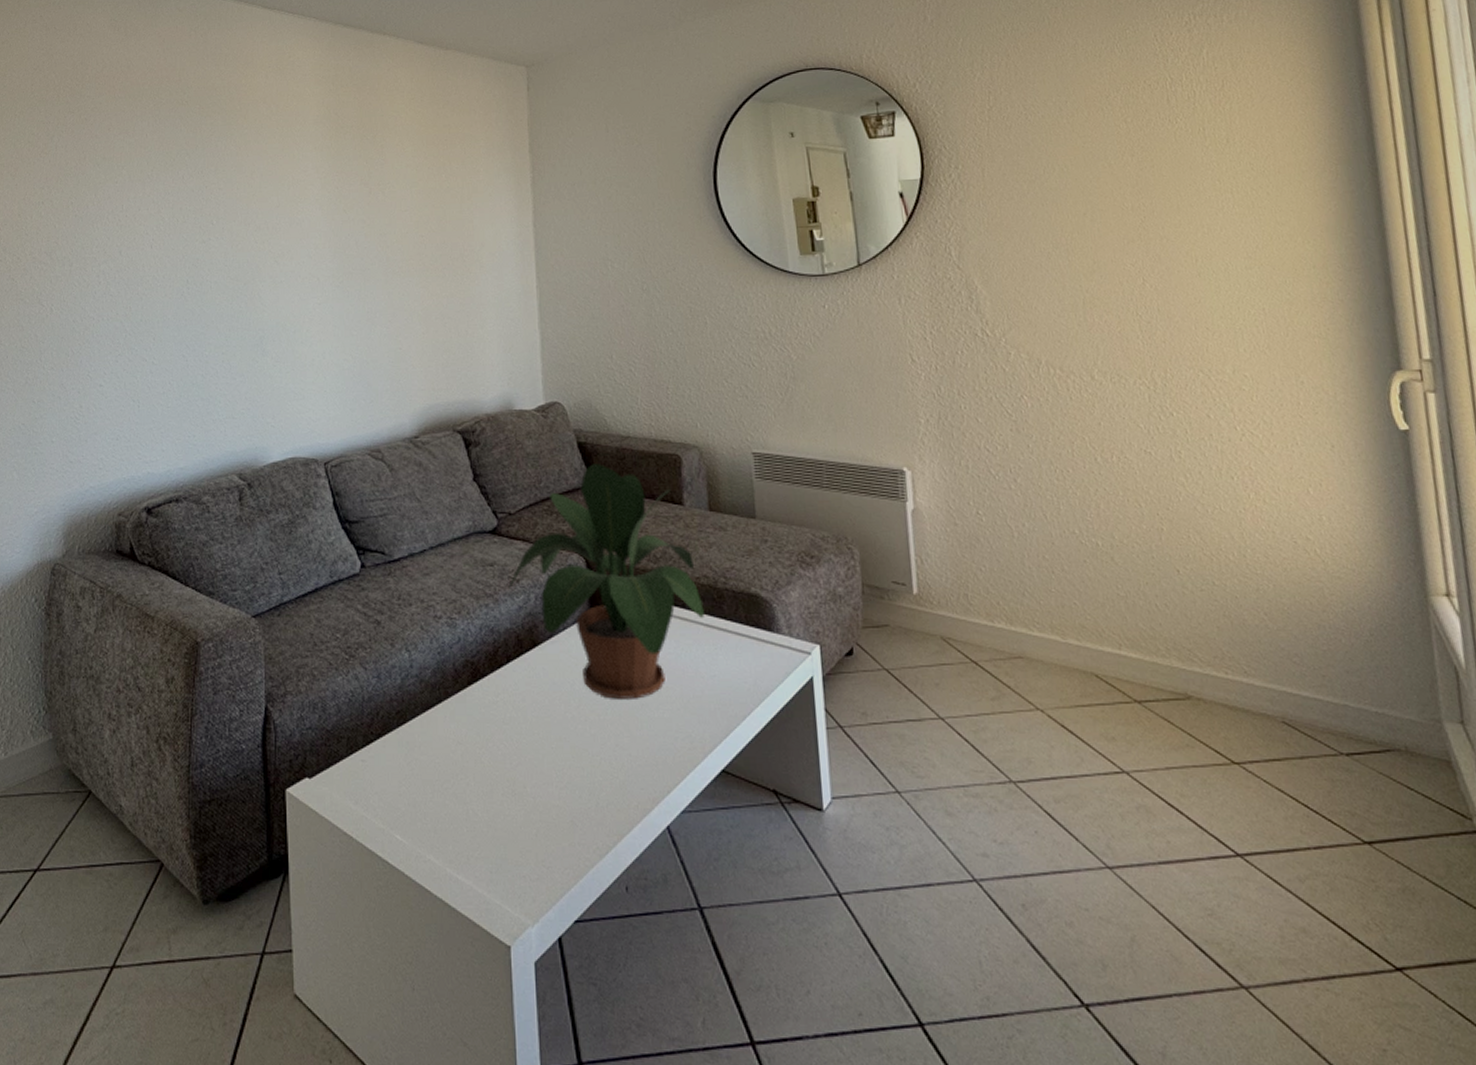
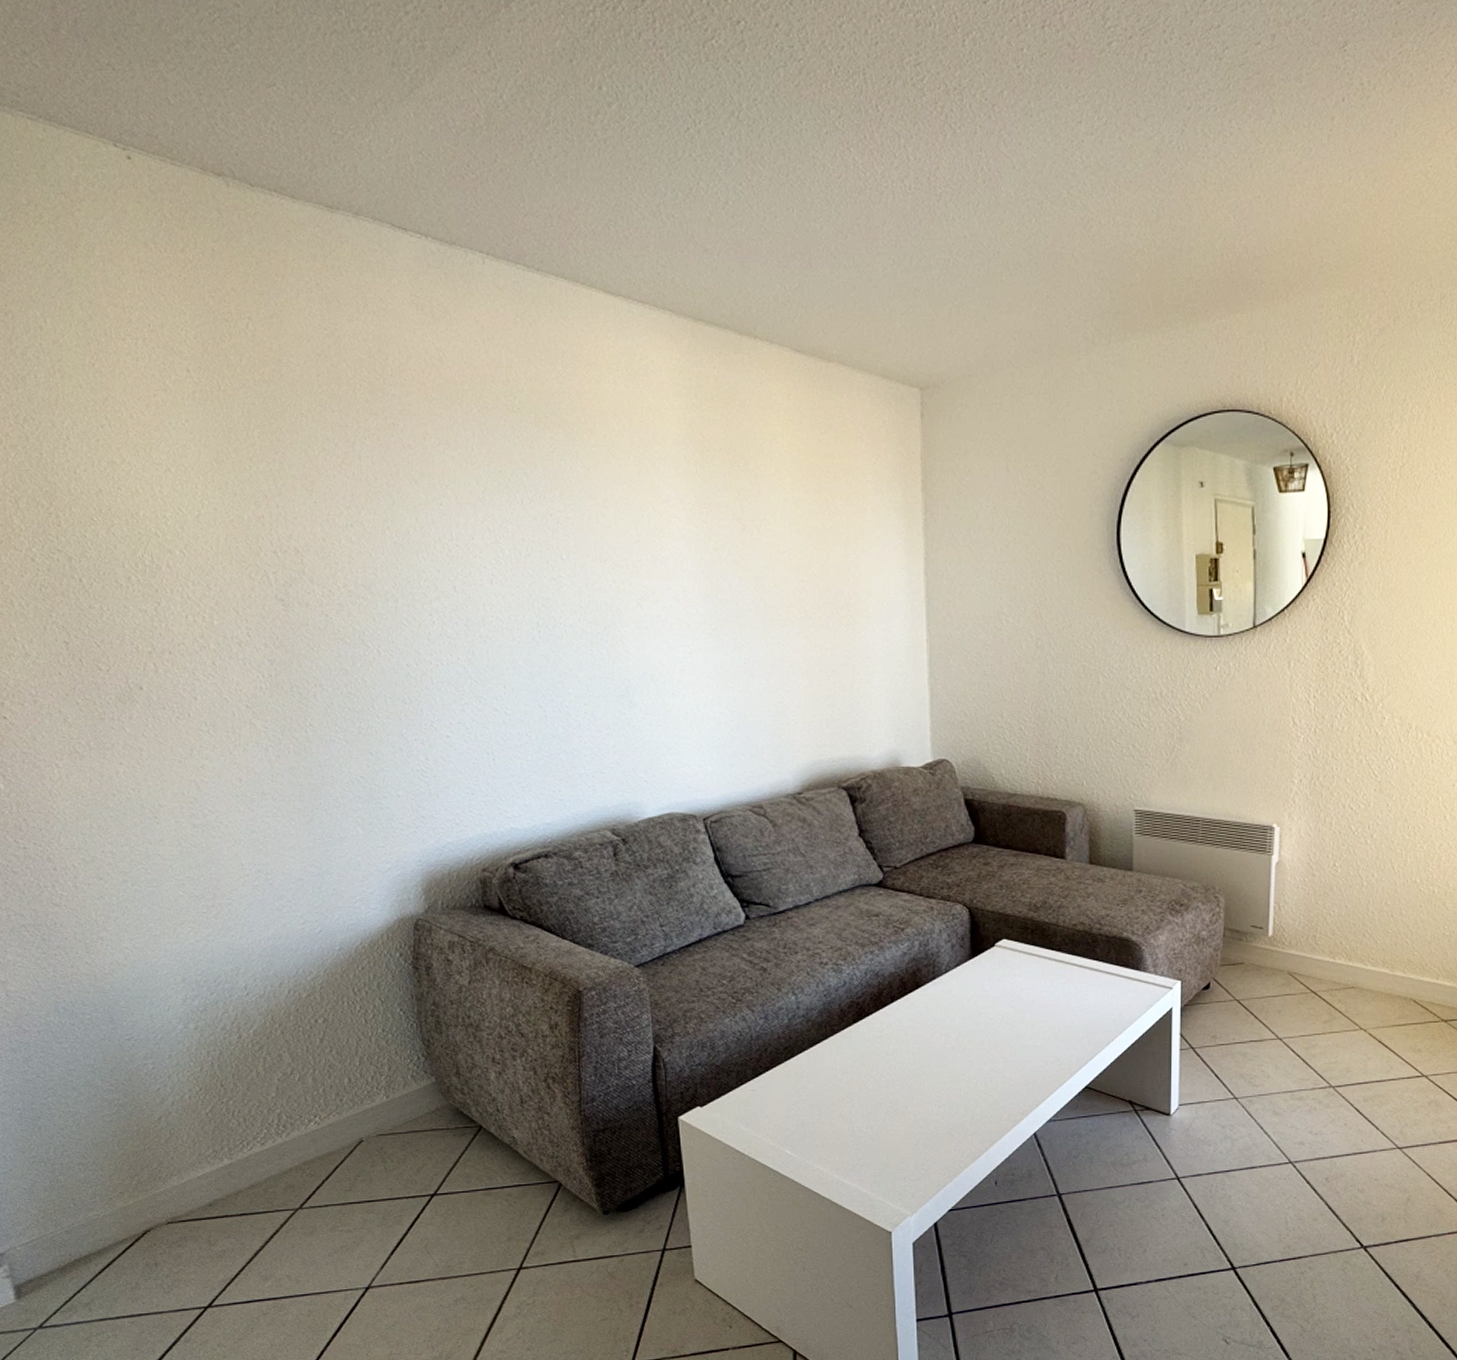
potted plant: present [508,464,704,701] -> none [893,820,1078,1032]

